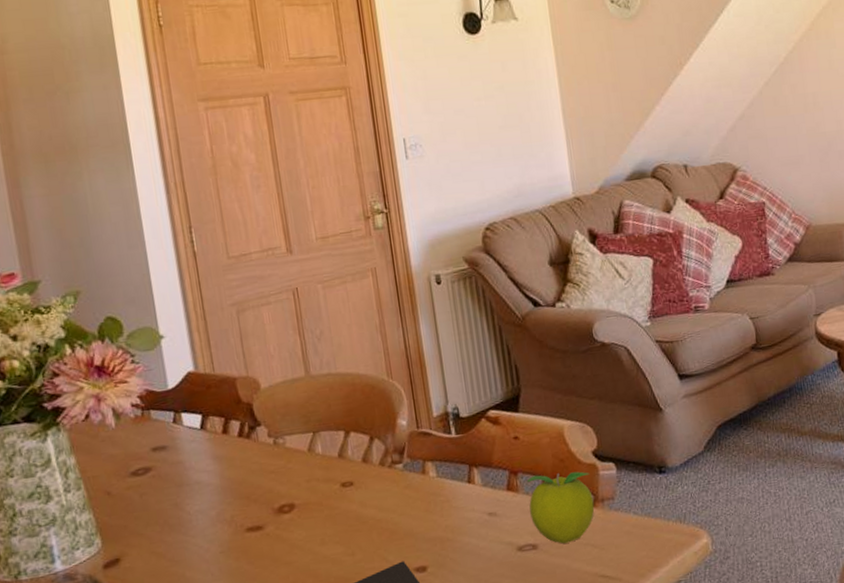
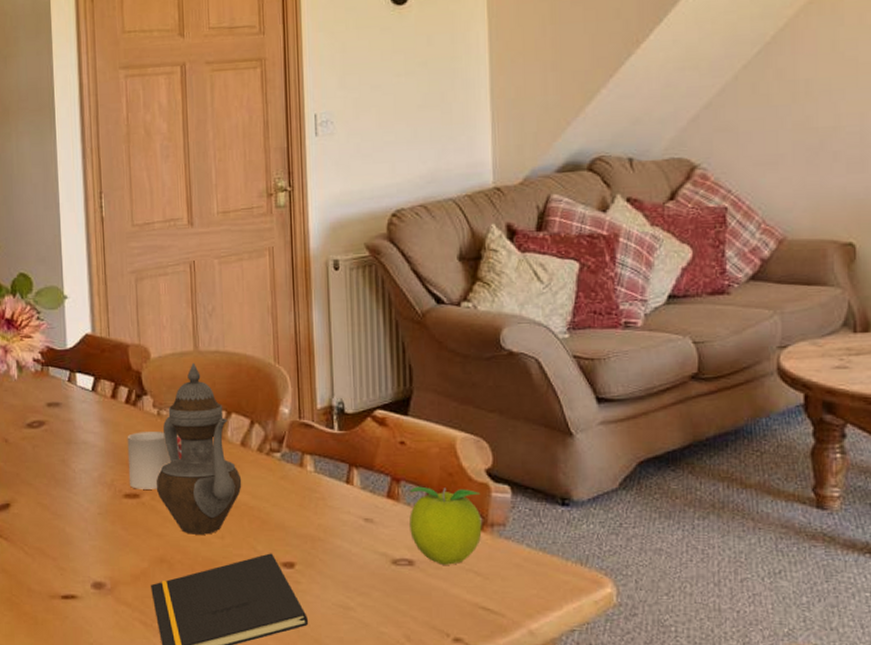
cup: none [243,460,304,521] -> present [127,432,182,489]
teapot: none [278,387,368,557] -> present [156,362,242,535]

